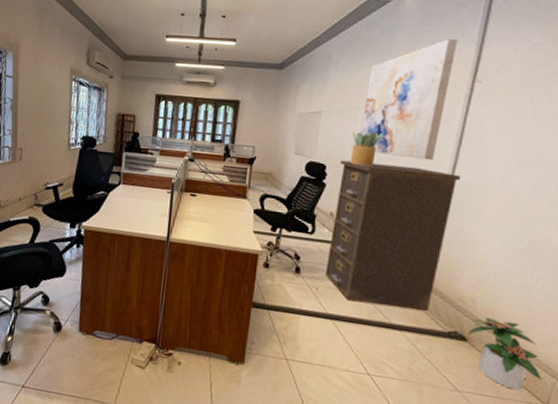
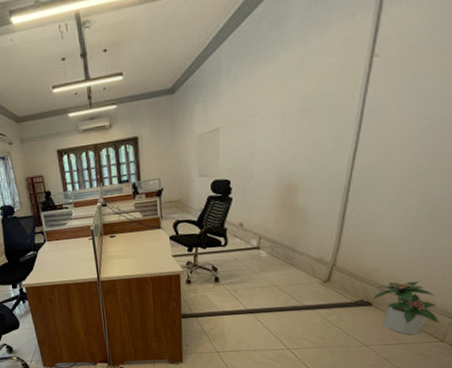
filing cabinet: present [324,160,461,312] -> none [241,159,362,295]
potted plant: present [349,131,384,166] -> none [252,135,283,173]
wall art: present [361,39,458,161] -> none [260,13,353,158]

